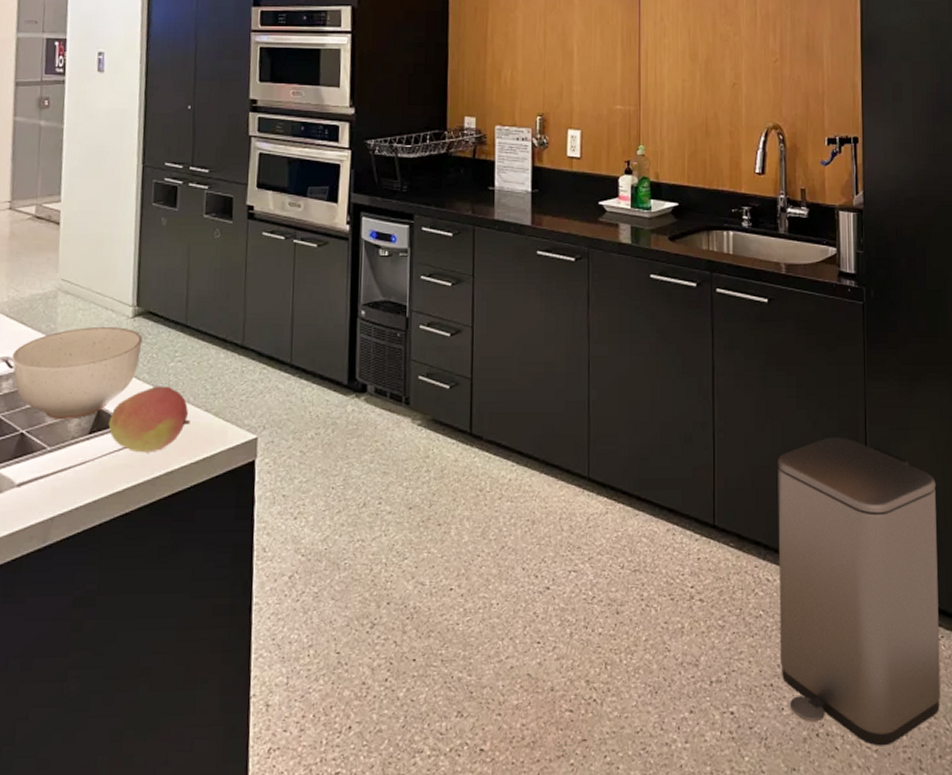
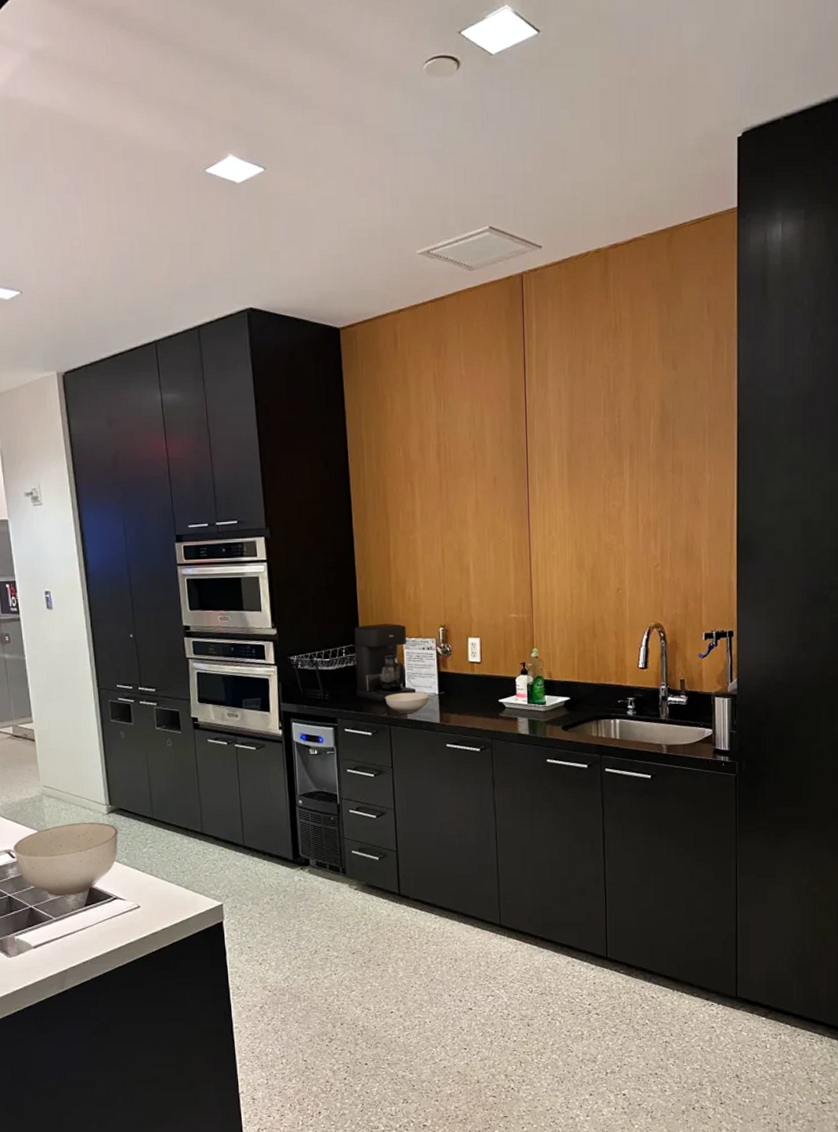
fruit: present [108,386,190,453] -> none [99,867,166,919]
coffee maker: none [438,109,507,198] -> present [354,624,417,703]
bowl: none [469,188,521,212] -> present [384,692,430,713]
pedal bin: present [778,437,941,746] -> none [660,885,797,1115]

